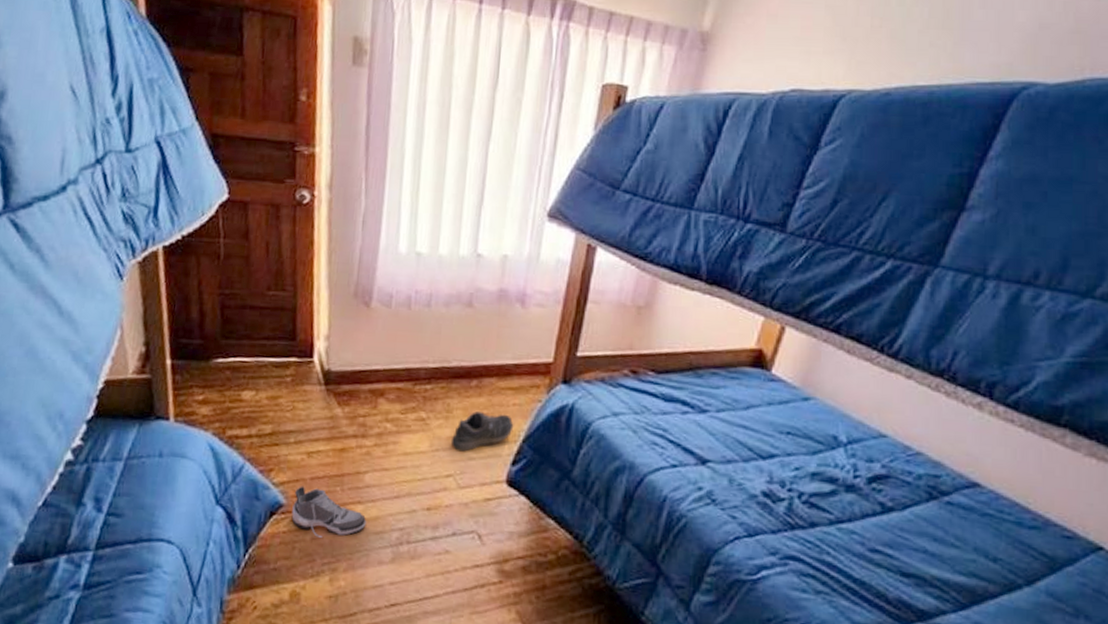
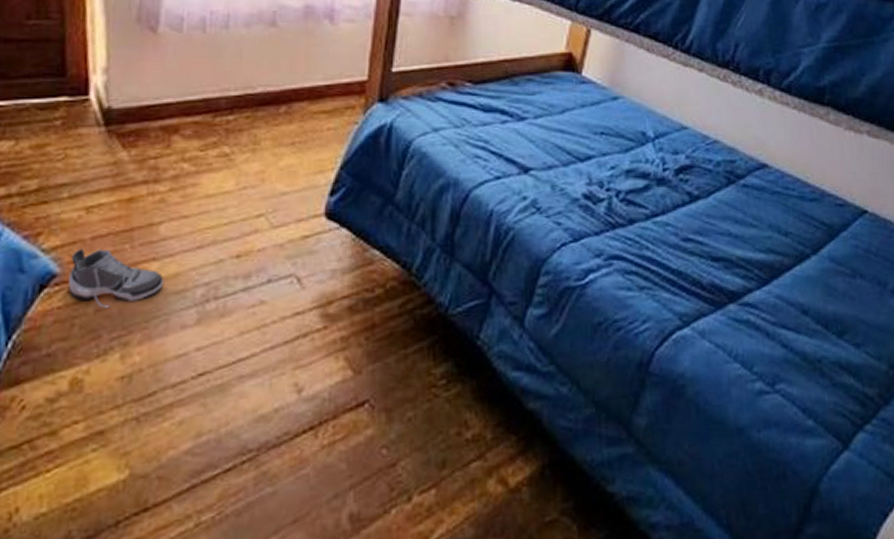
shoe: present [450,411,514,452] -> none [260,140,330,187]

